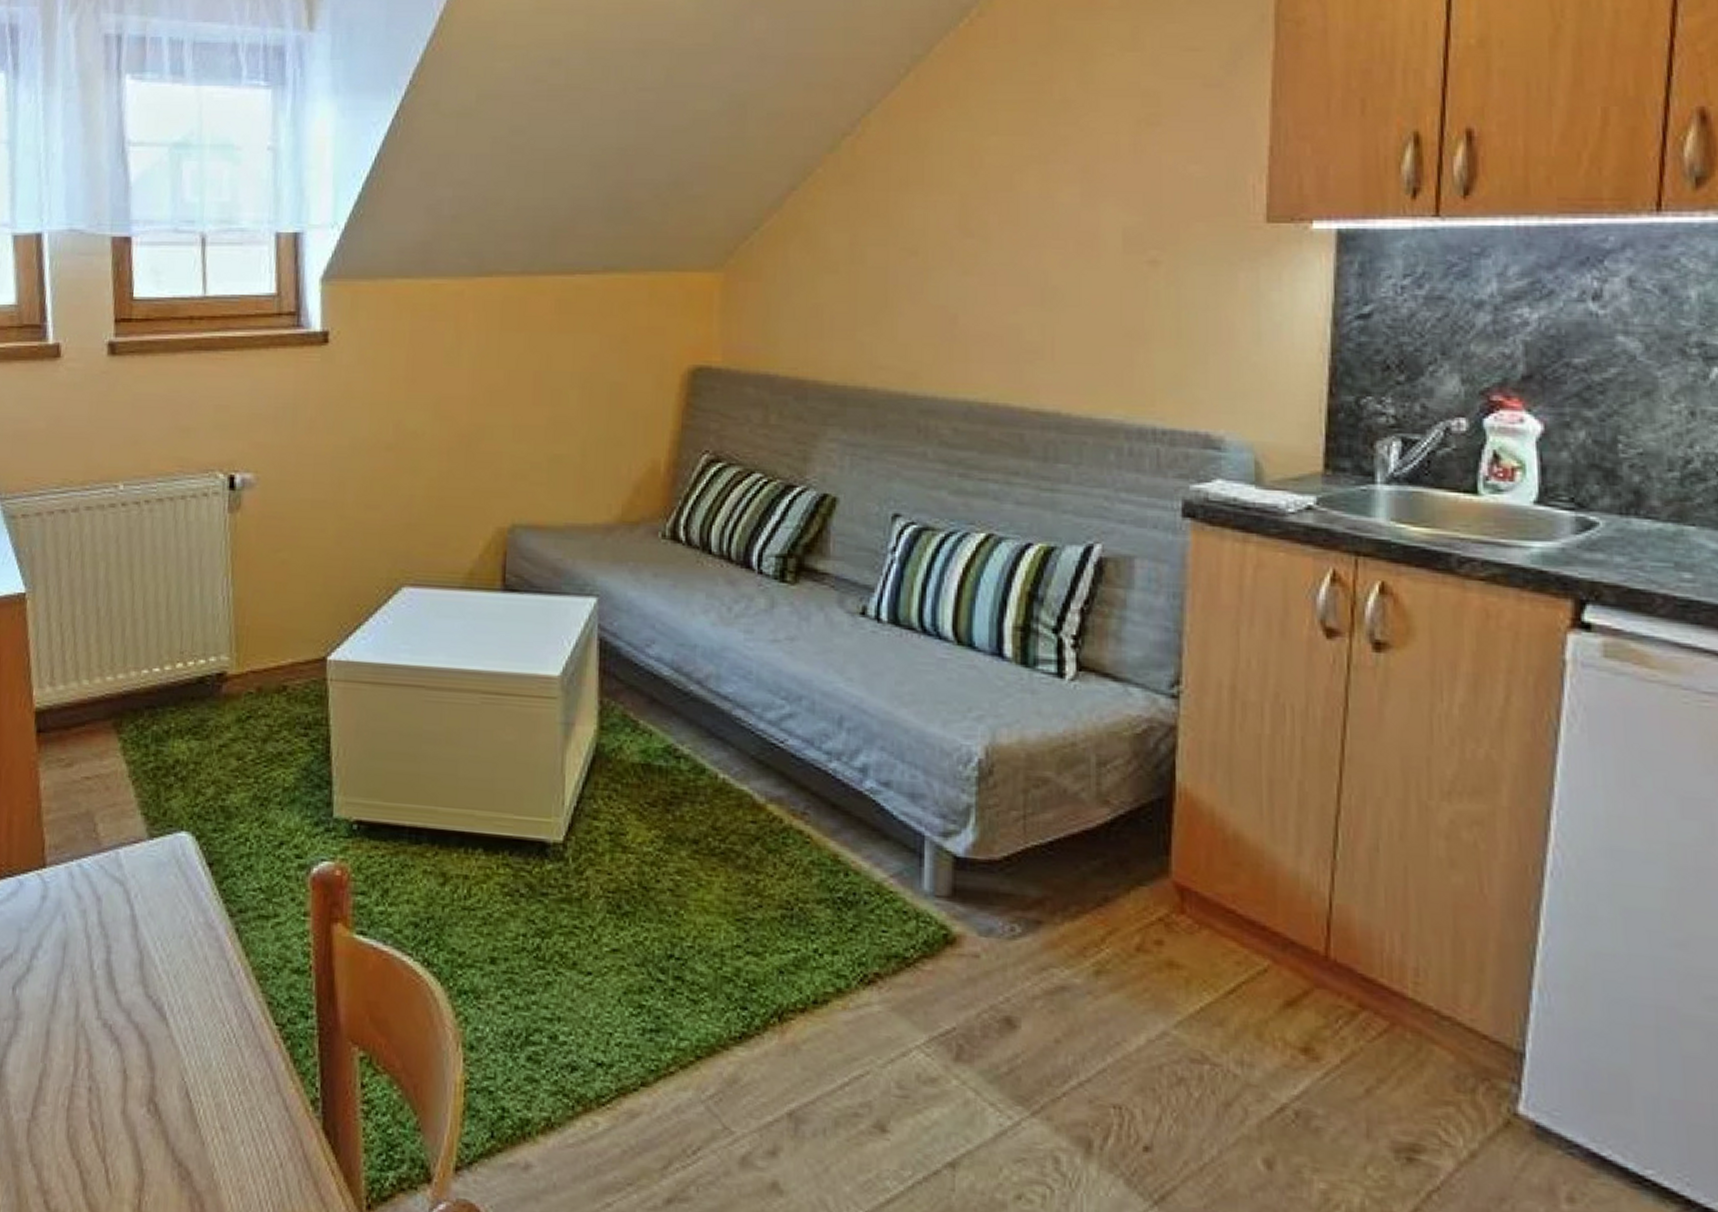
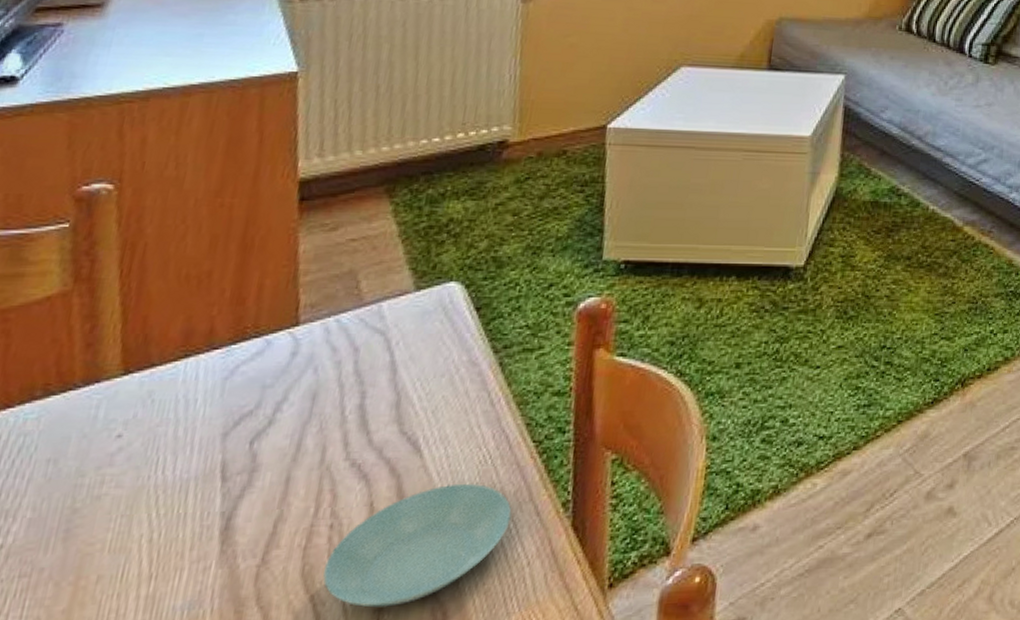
saucer: none [86,1061,260,1188] -> present [323,483,512,608]

